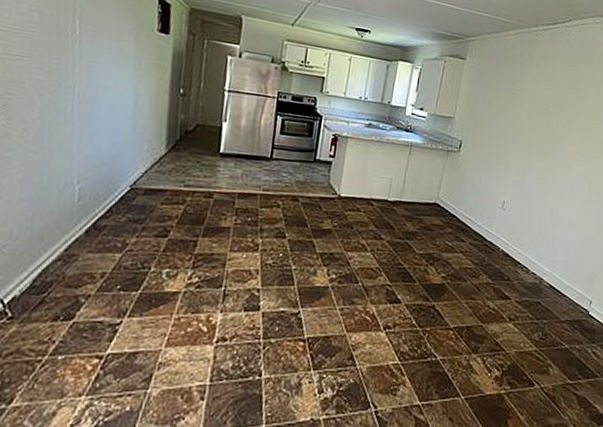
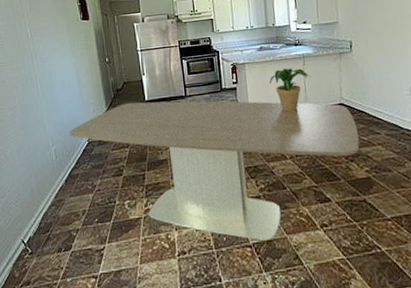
dining table: none [105,150,445,336] -> present [69,101,360,241]
potted plant: none [370,152,414,201] -> present [270,68,311,111]

